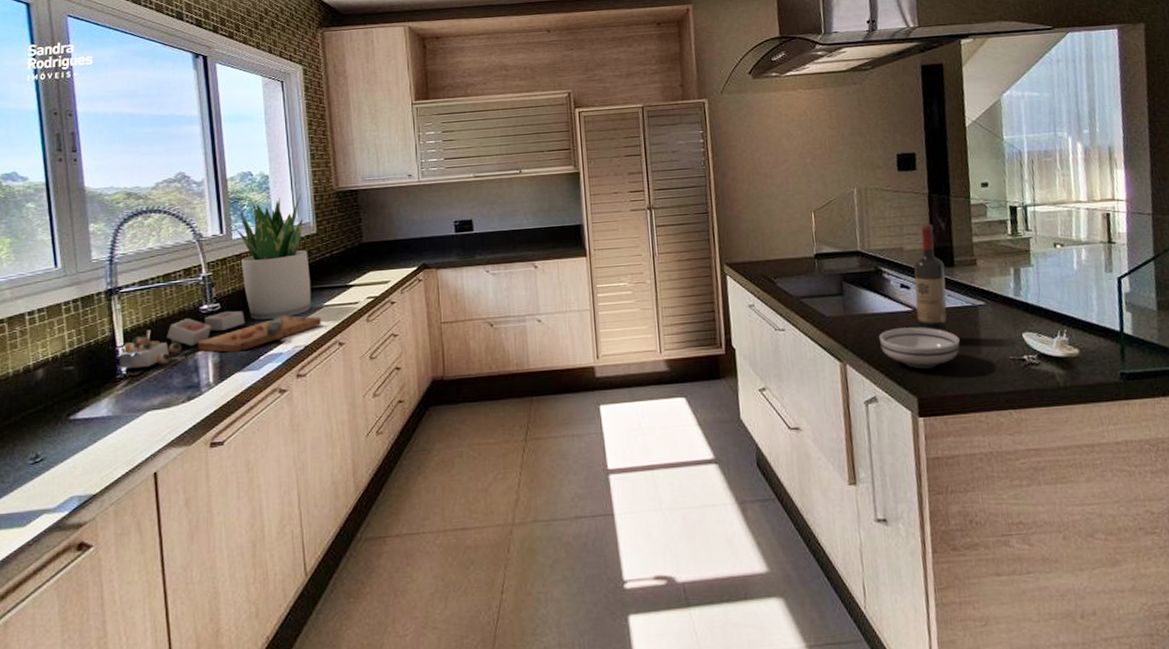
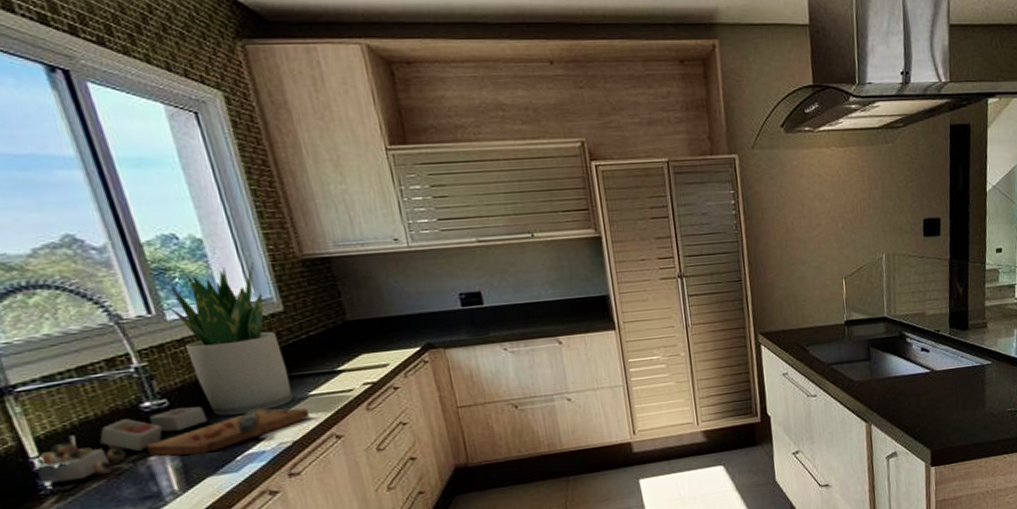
bowl: present [879,327,960,369] -> none [901,387,969,425]
wine bottle: present [913,224,948,333] -> none [933,289,960,391]

